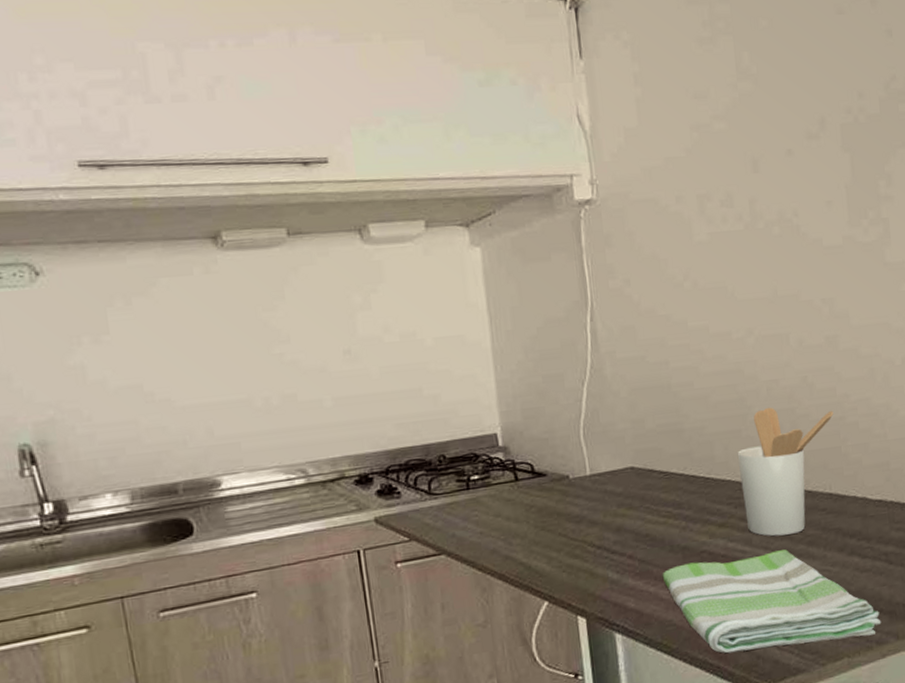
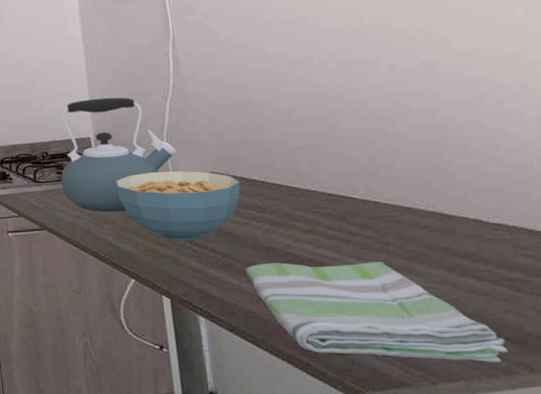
kettle: none [461,381,595,525] -> present [61,97,177,212]
cereal bowl: none [526,467,659,551] -> present [115,171,241,241]
utensil holder: present [737,407,834,537] -> none [322,126,434,248]

